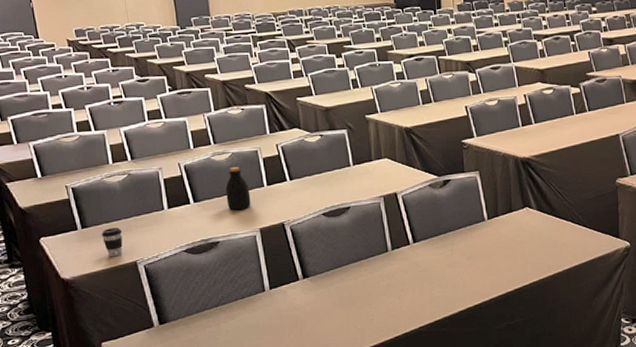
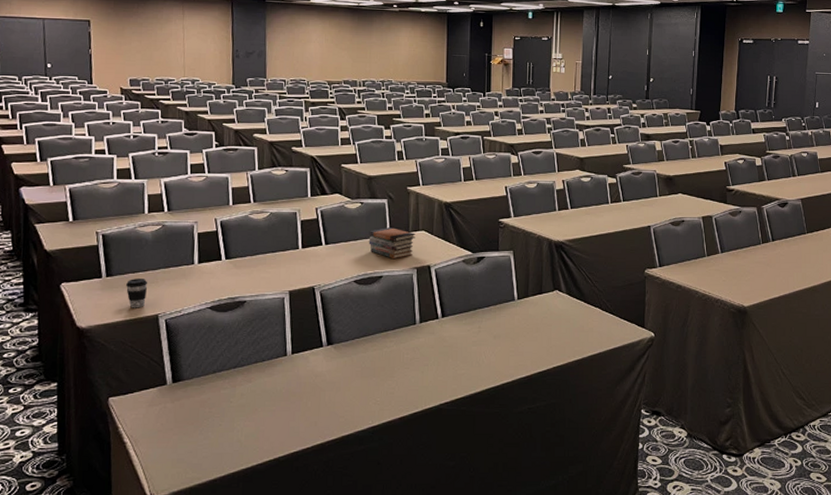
bottle: present [225,166,251,211] -> none [259,226,284,271]
book stack: none [331,158,379,189] -> present [368,227,415,258]

